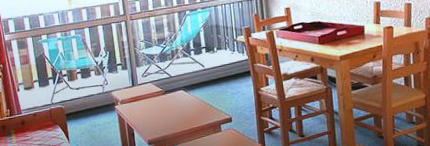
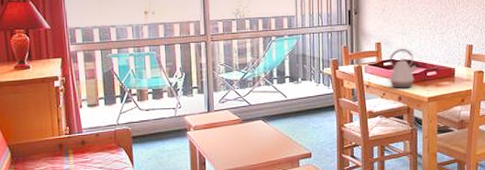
kettle: none [299,10,328,50] -> present [388,48,418,89]

